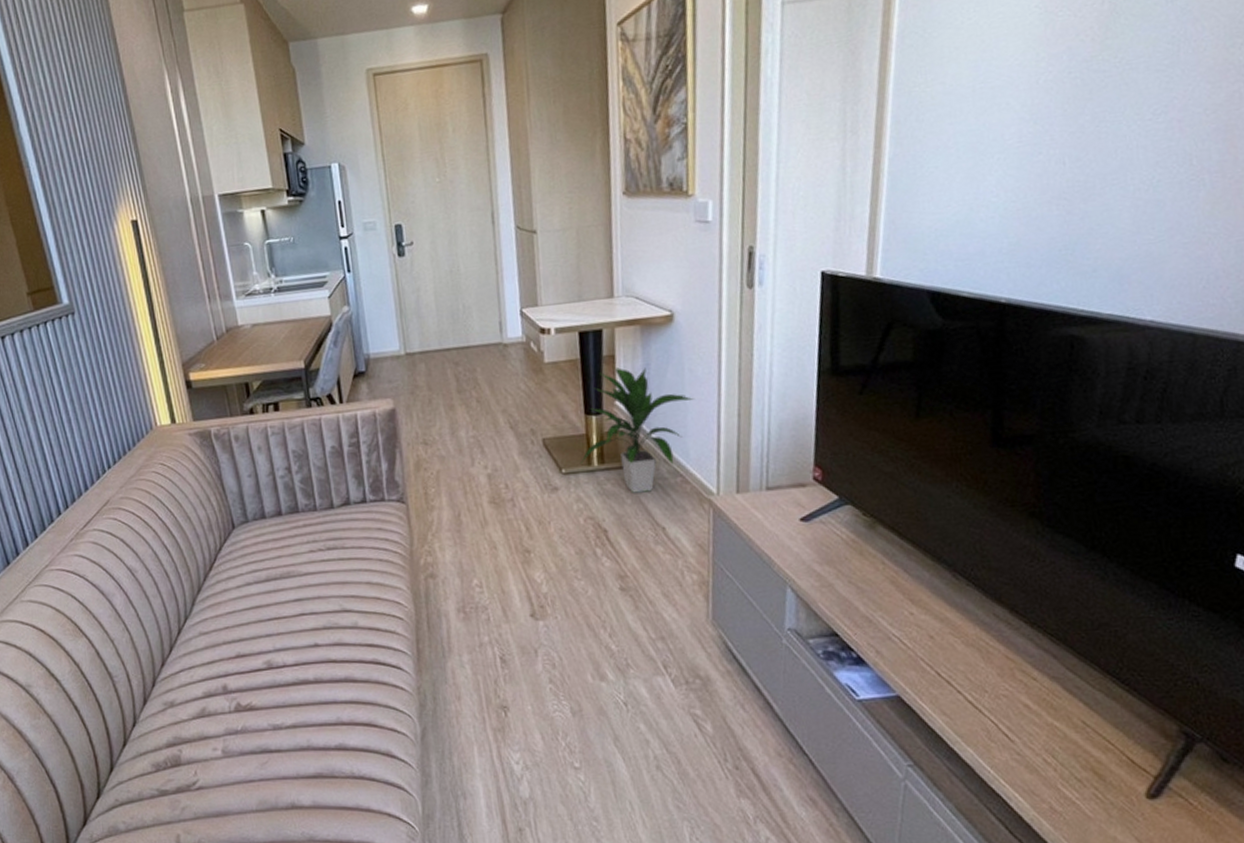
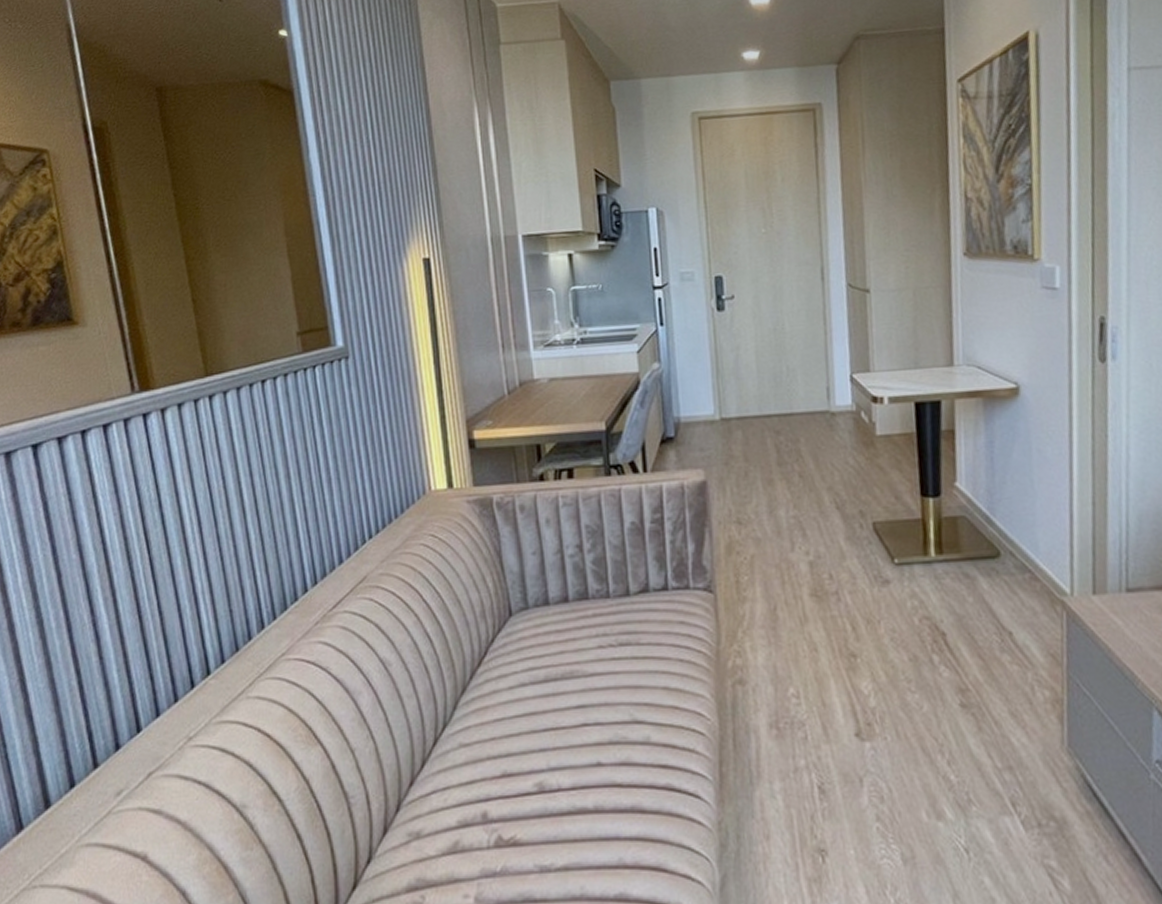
indoor plant: present [580,367,695,493] -> none [915,444,1044,590]

